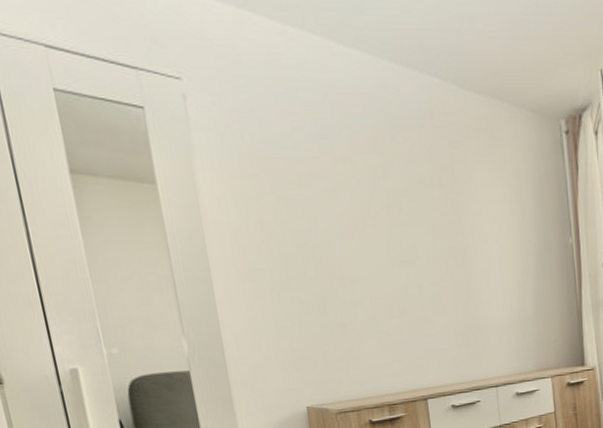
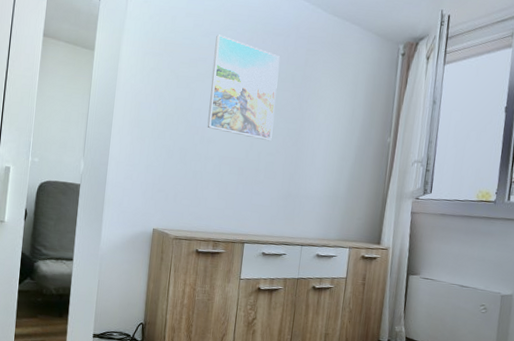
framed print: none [326,136,431,268] -> present [207,34,280,141]

